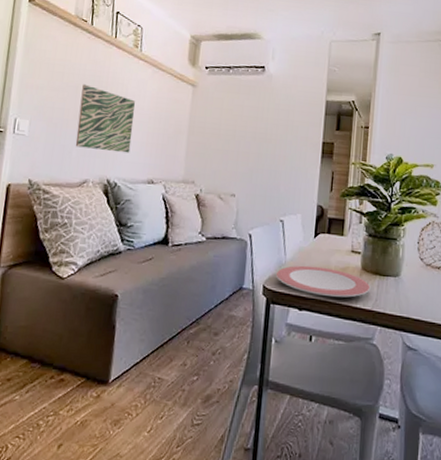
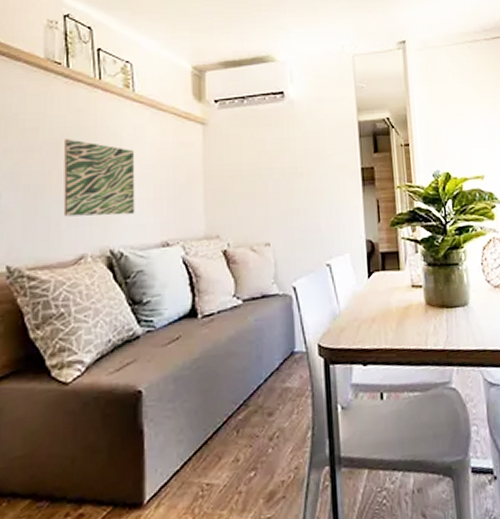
plate: present [275,265,371,298] -> none [330,310,439,344]

